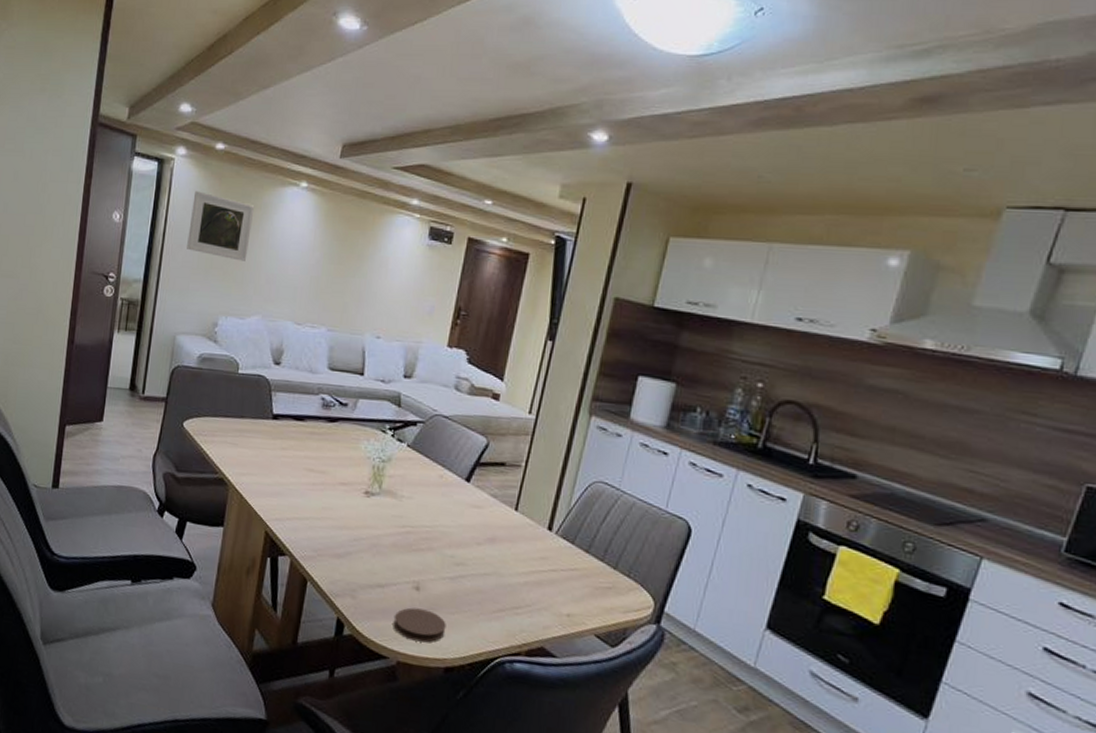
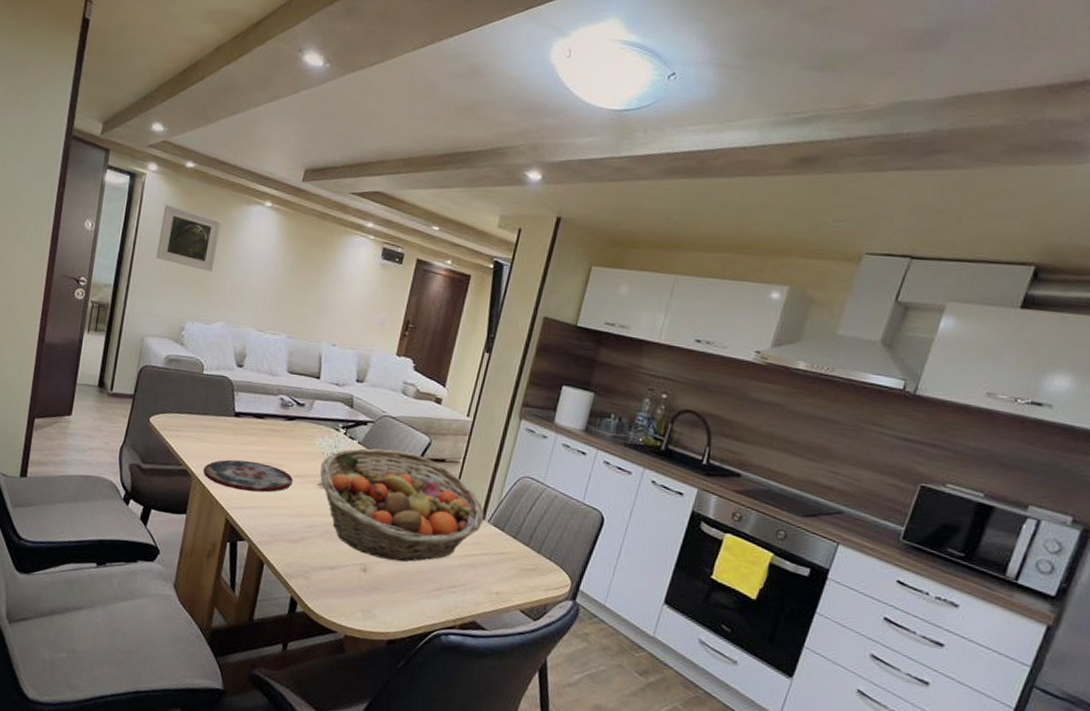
plate: none [240,466,337,503] -> present [203,459,293,493]
fruit basket: none [366,451,552,580] -> present [320,448,485,562]
coaster: present [393,607,446,643] -> none [341,587,390,618]

